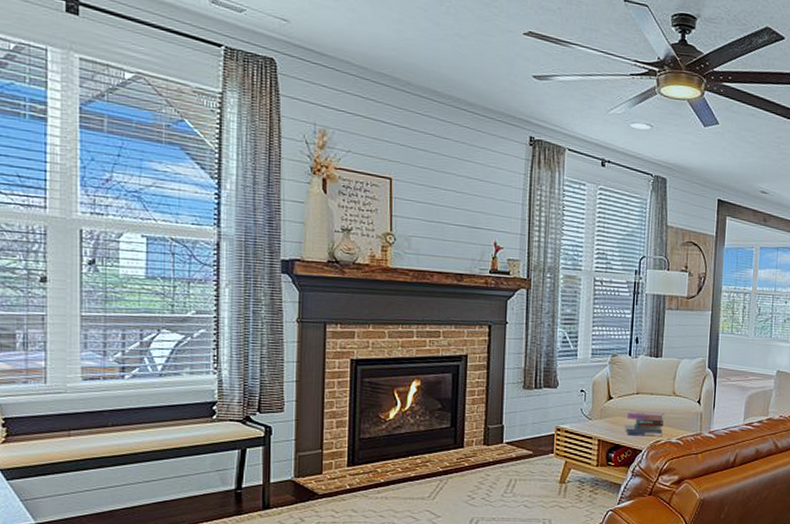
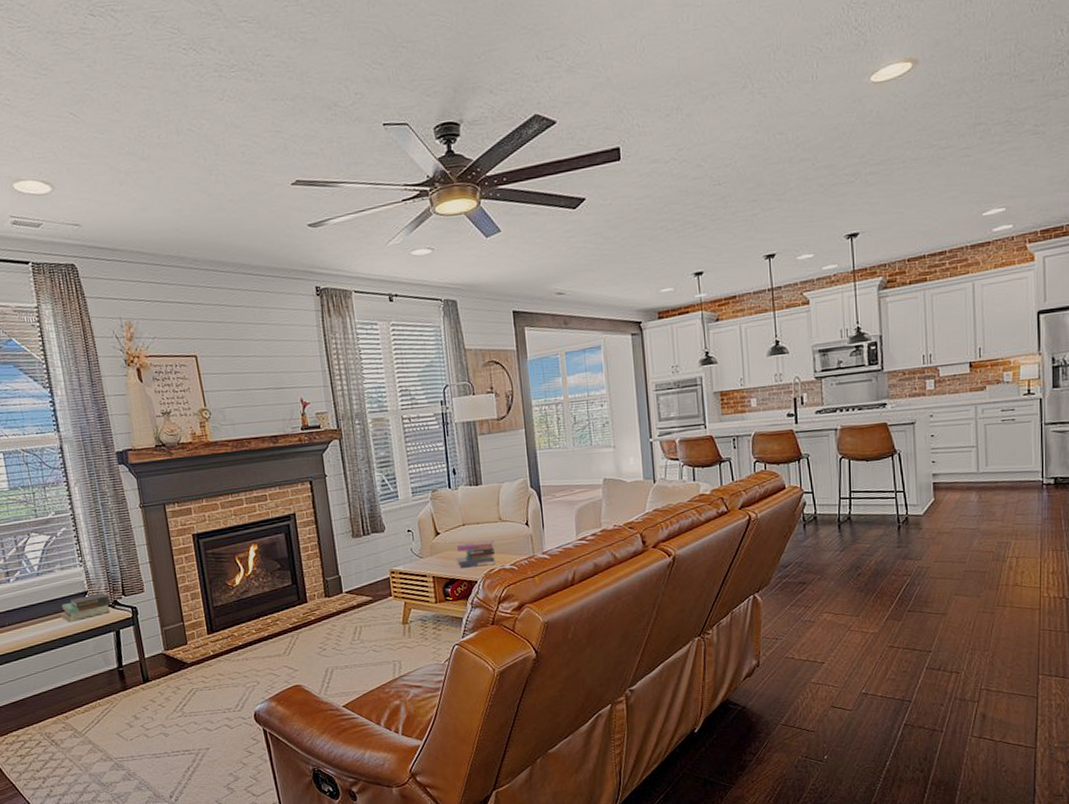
books: none [179,405,242,434] -> present [61,593,111,623]

